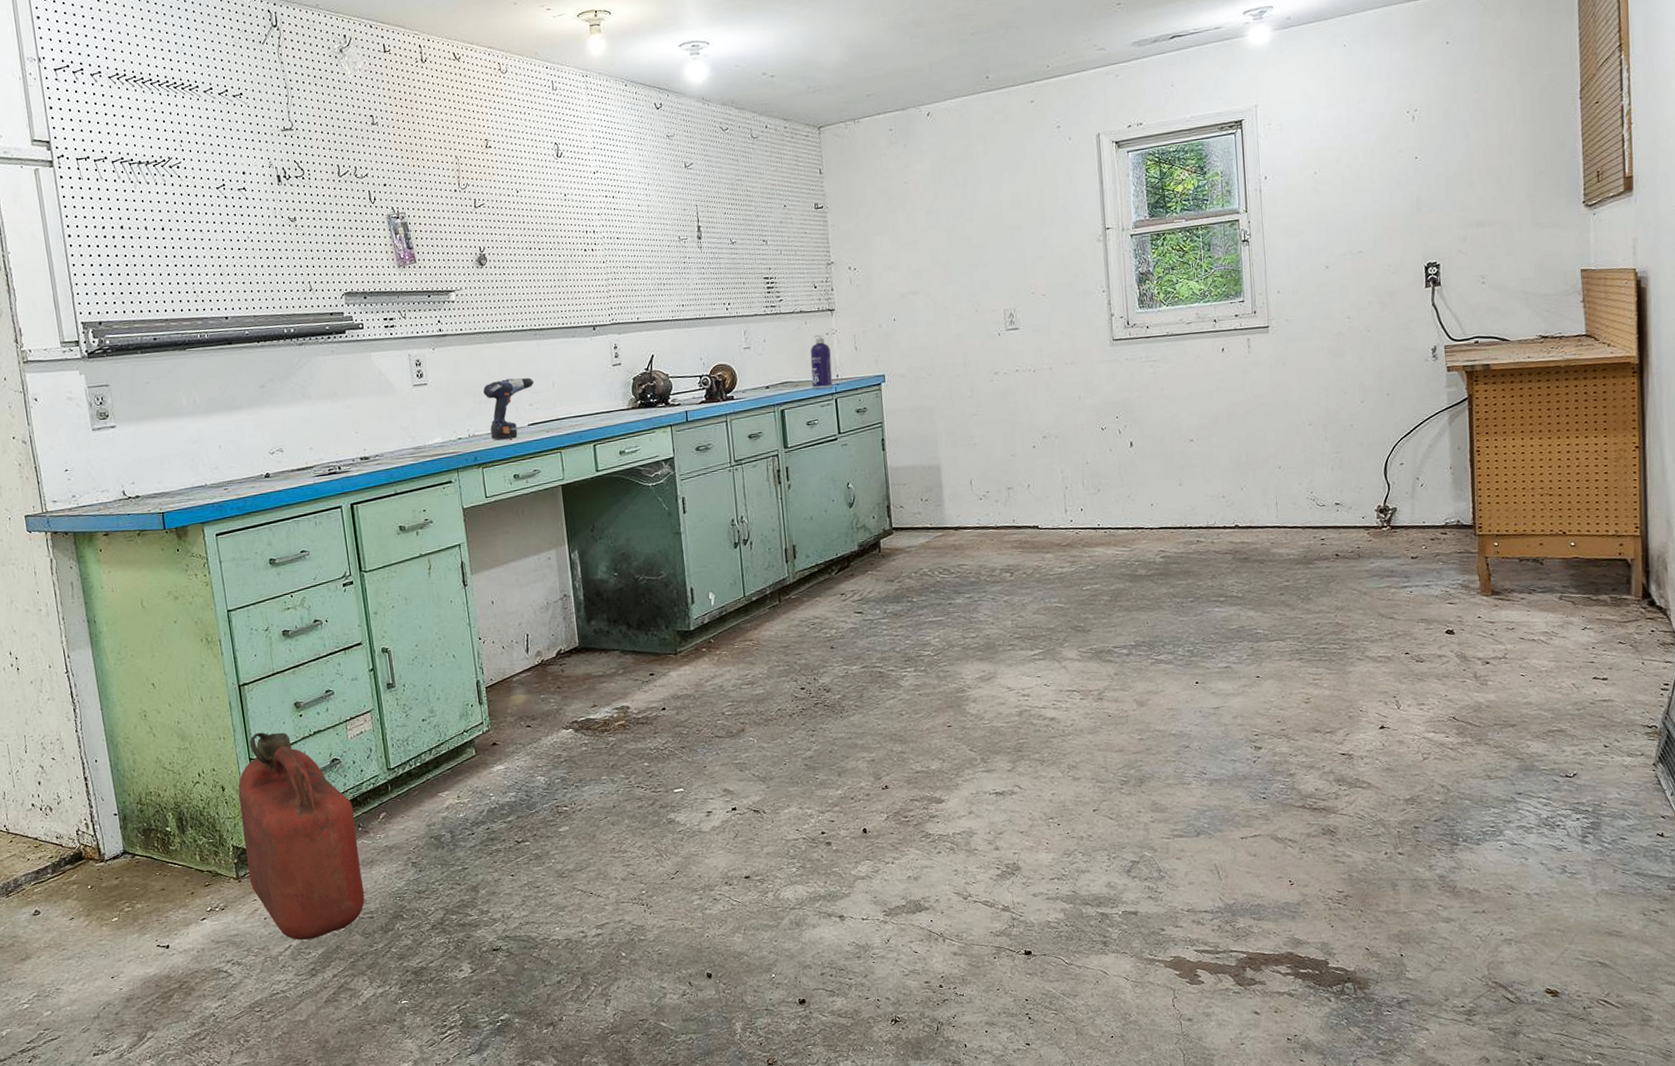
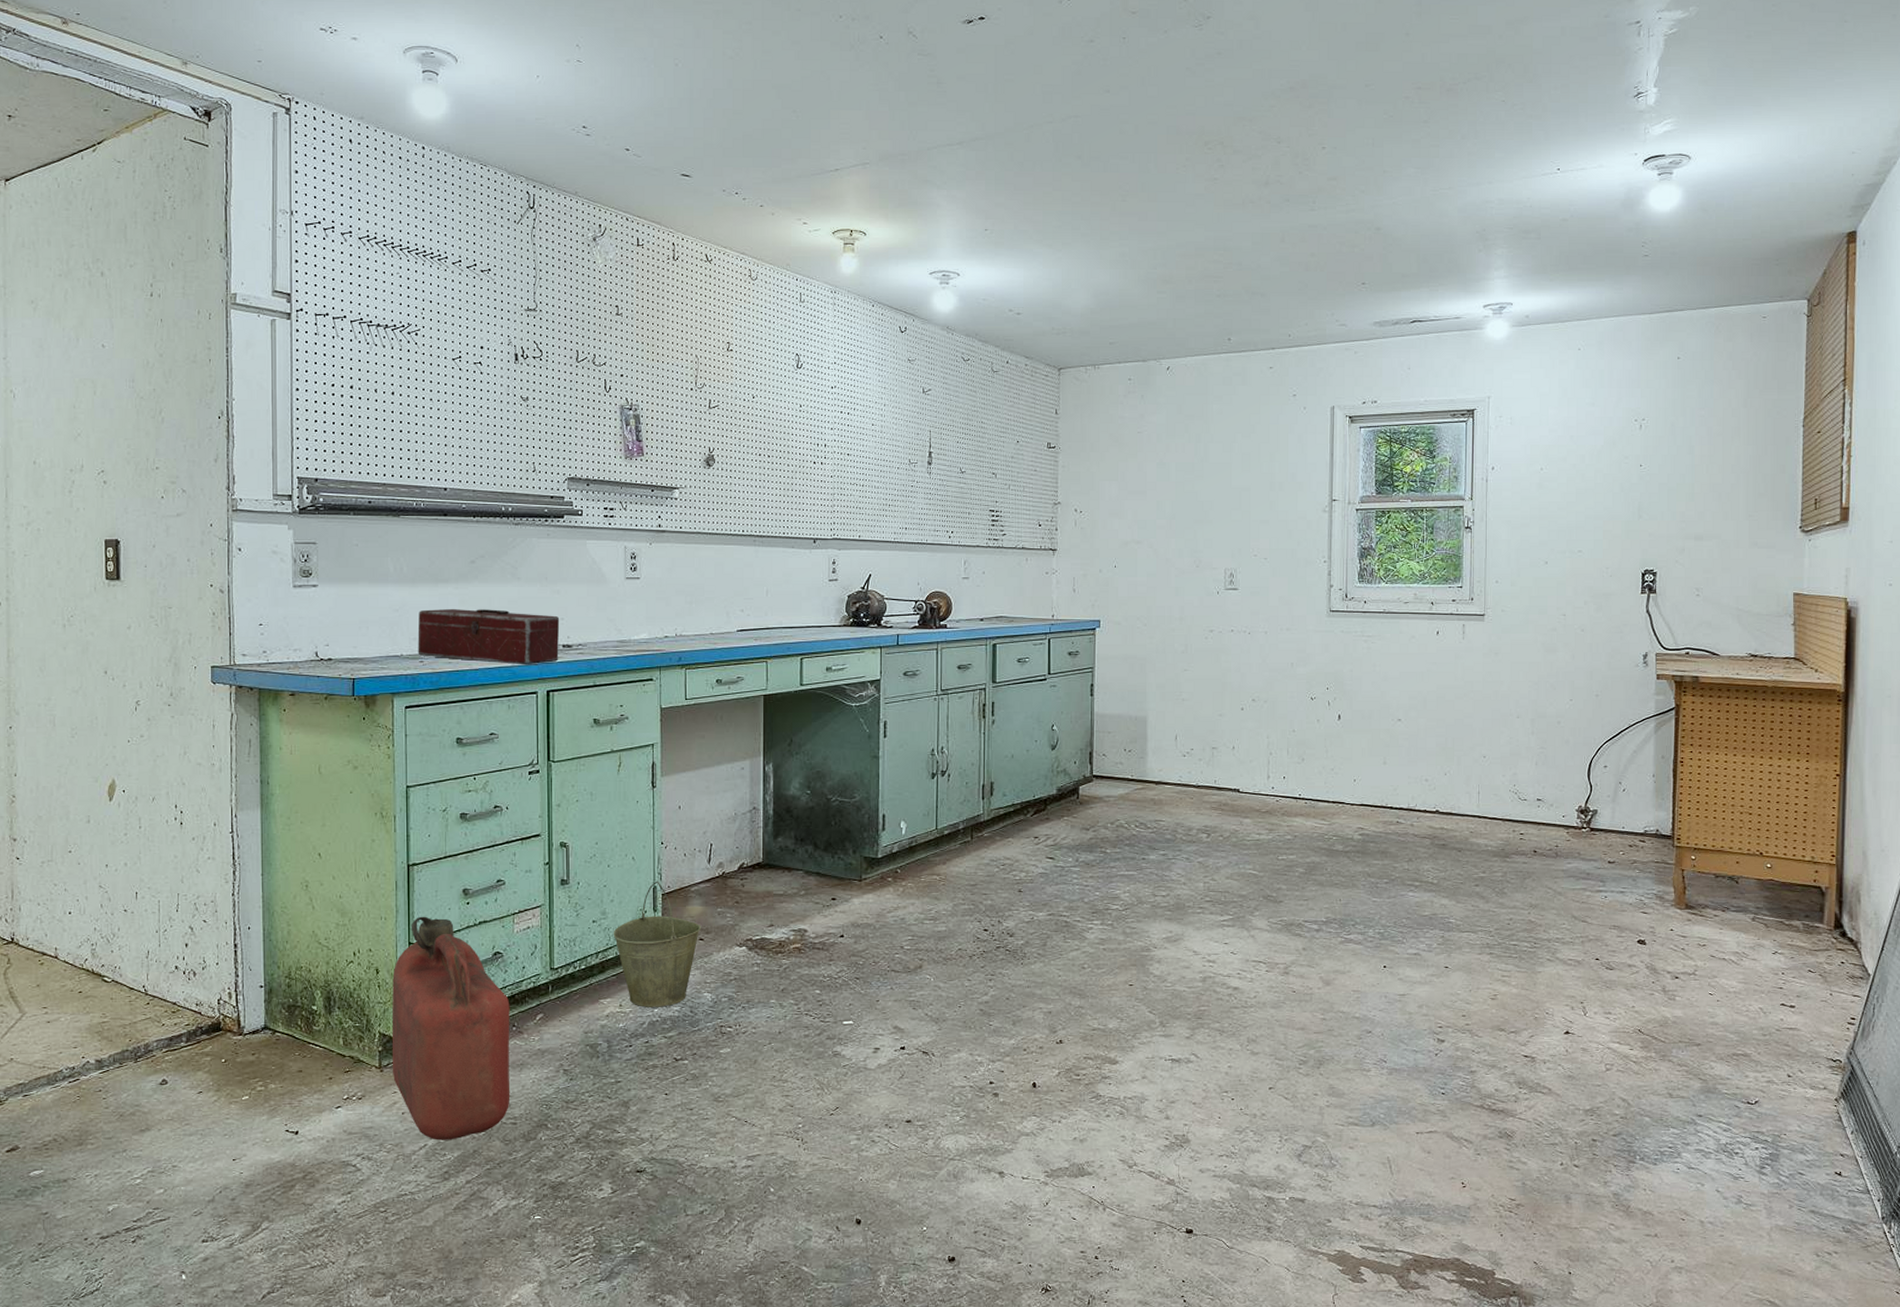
toolbox: none [217,429,358,484] -> present [417,609,560,665]
bucket: none [443,675,527,797] -> present [613,881,701,1007]
power drill: present [483,378,535,440] -> none [696,582,748,643]
spray bottle: present [810,334,833,391] -> none [1027,572,1049,629]

